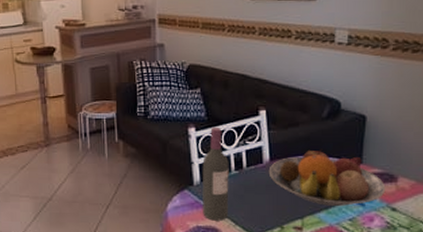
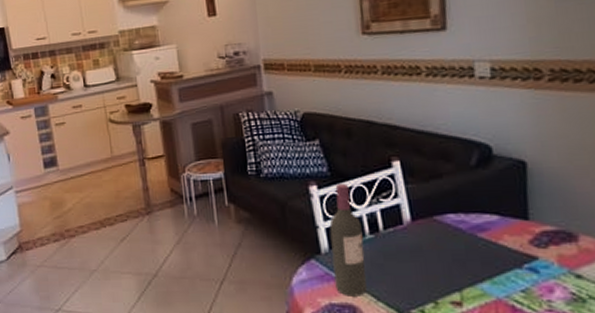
fruit bowl: present [268,148,386,206] -> none [411,203,565,274]

